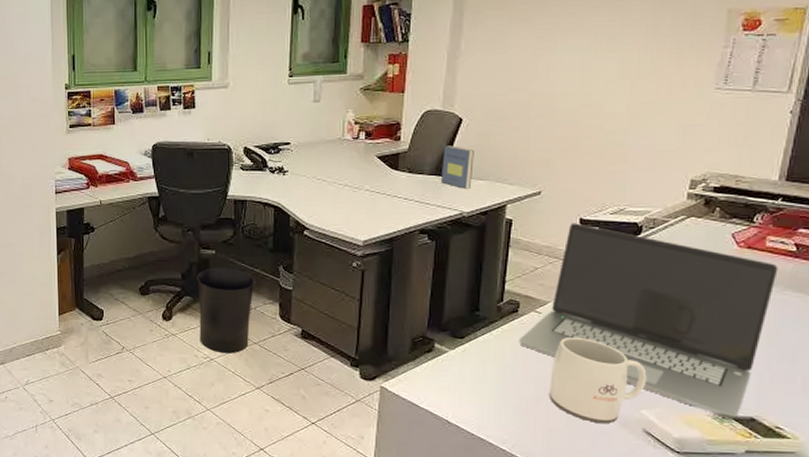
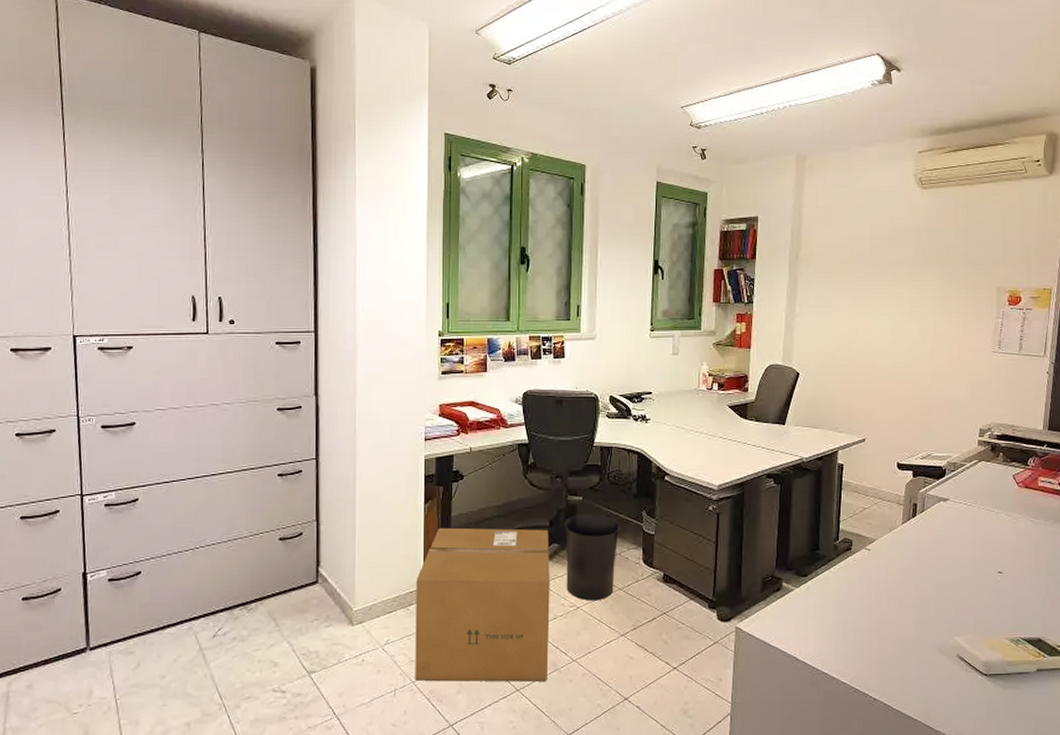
box: none [52,278,183,427] -> present [415,527,550,682]
book: present [441,145,474,189] -> none [783,397,810,436]
laptop: present [520,223,778,420] -> none [854,467,1049,642]
mug: present [549,336,647,424] -> none [880,571,957,652]

